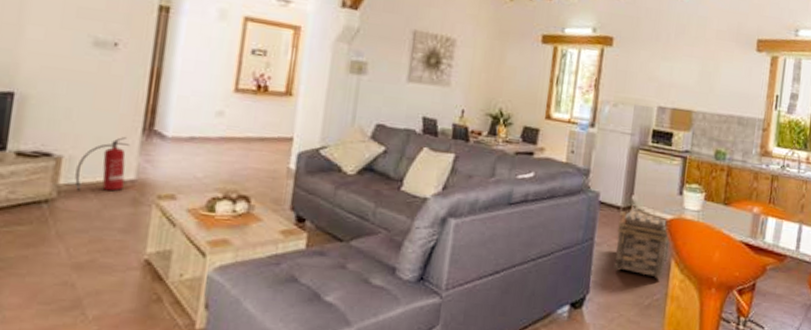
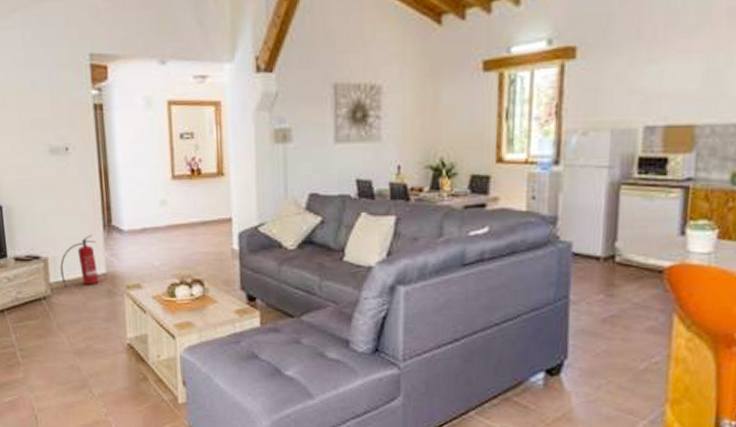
basket: present [613,205,670,280] -> none [596,254,670,339]

